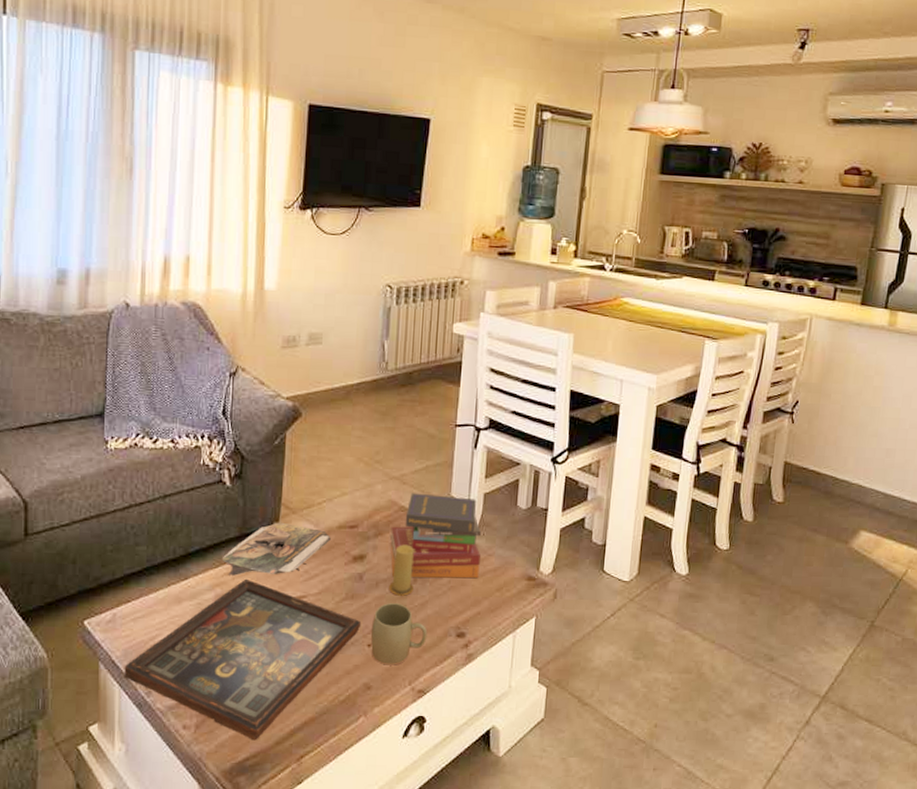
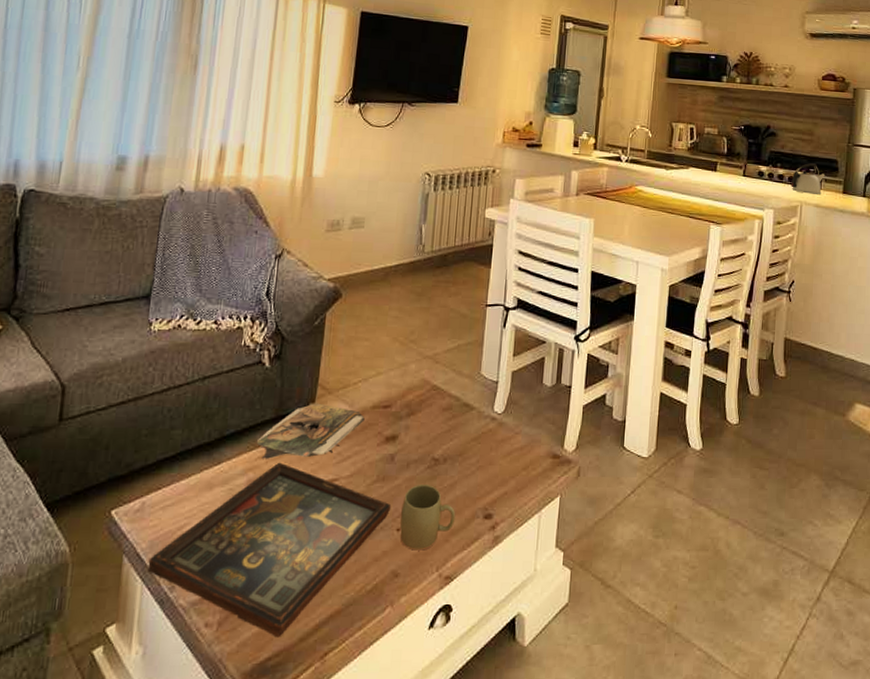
books: present [389,493,482,579] -> none [421,371,509,458]
candle: present [389,544,414,596] -> none [419,424,445,477]
kettle: none [800,271,842,306] -> present [791,163,826,195]

